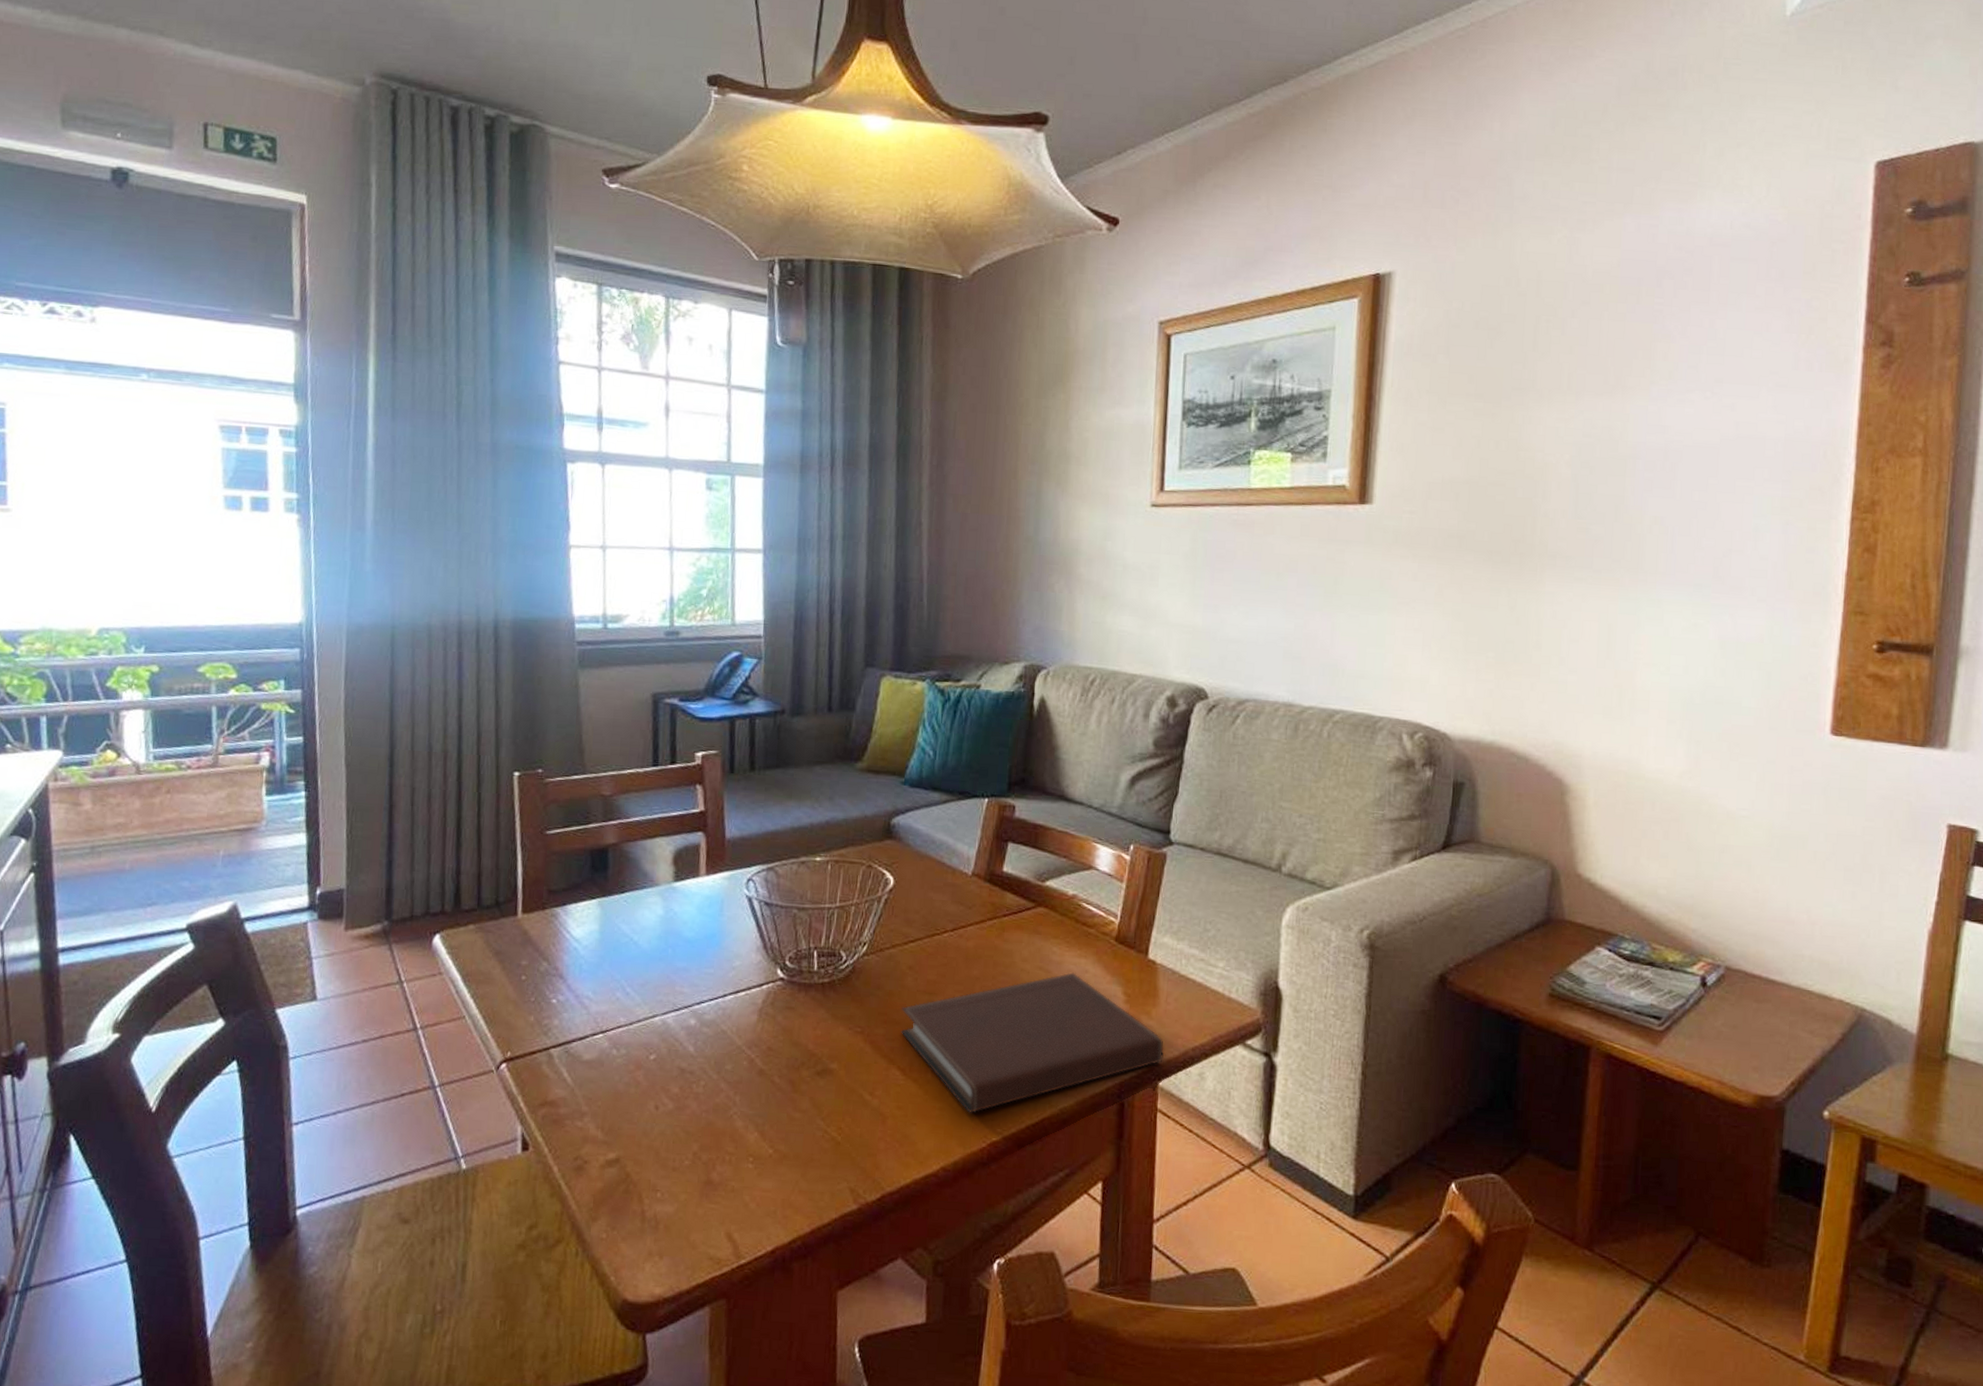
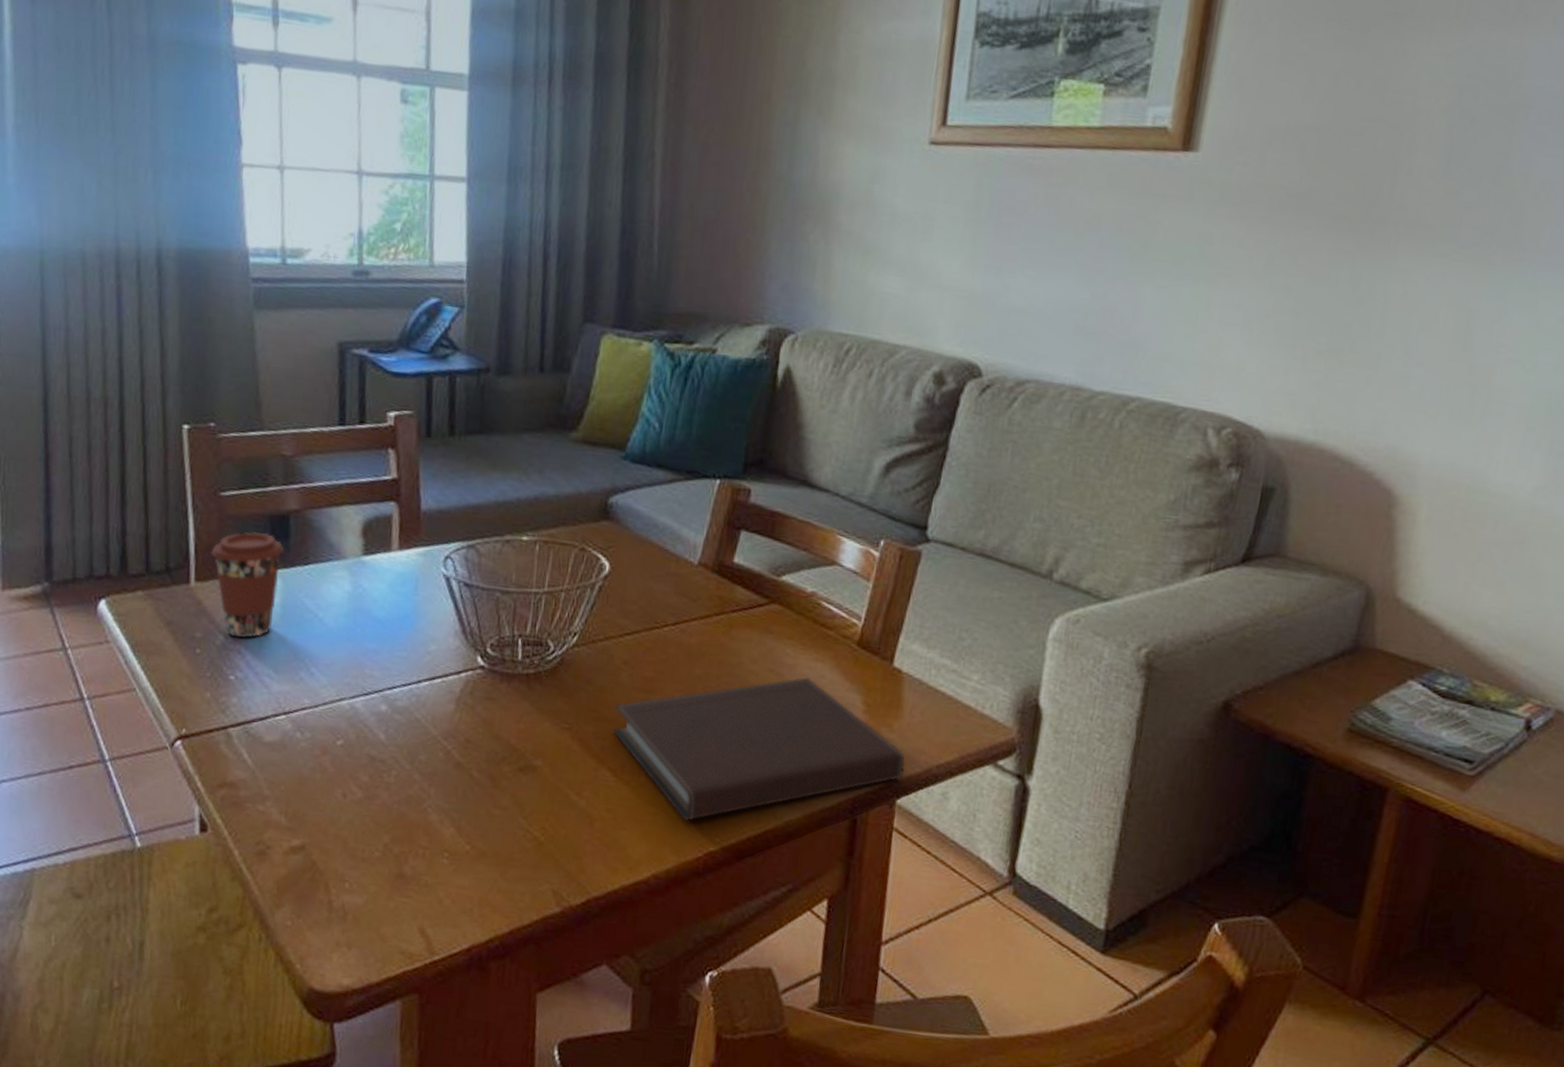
coffee cup: none [537,865,603,964] -> present [211,532,284,639]

